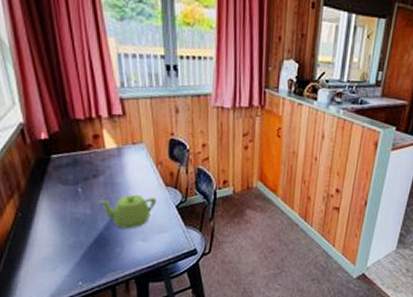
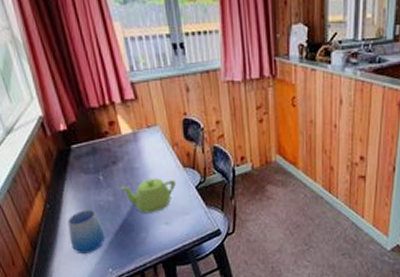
cup: none [39,221,78,265] -> present [67,210,105,253]

